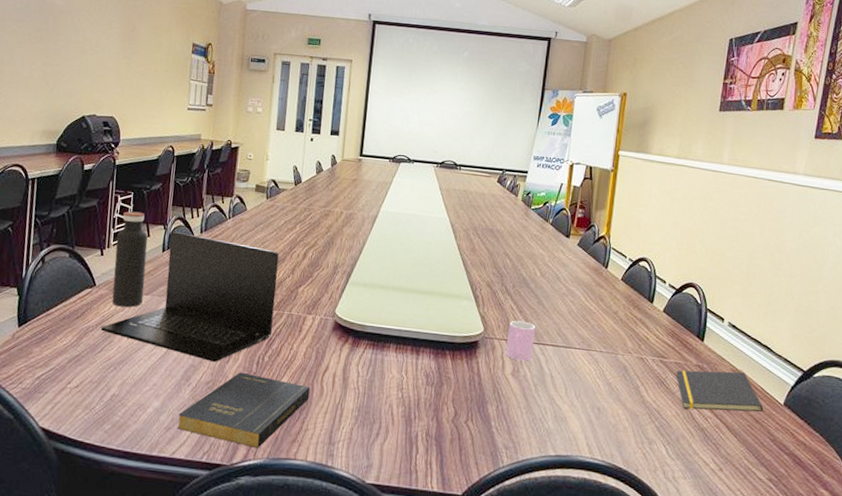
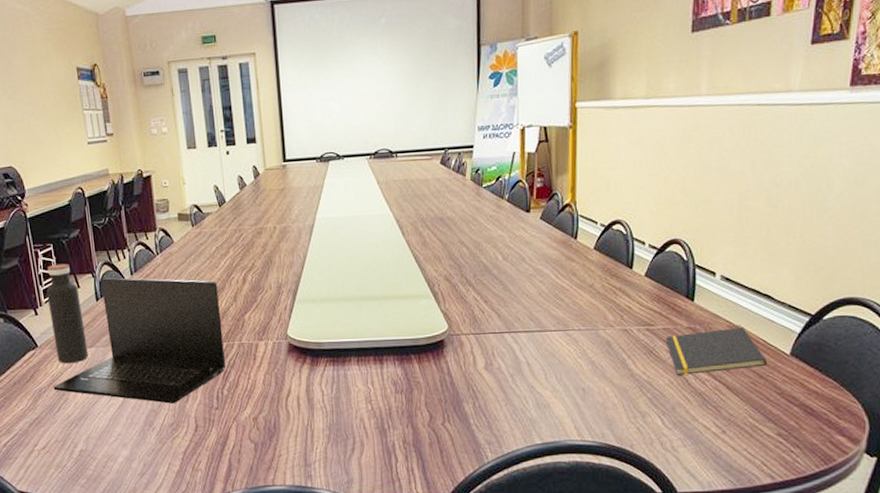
book: present [176,372,311,448] -> none [149,409,277,480]
cup: present [506,320,536,361] -> none [475,311,505,353]

